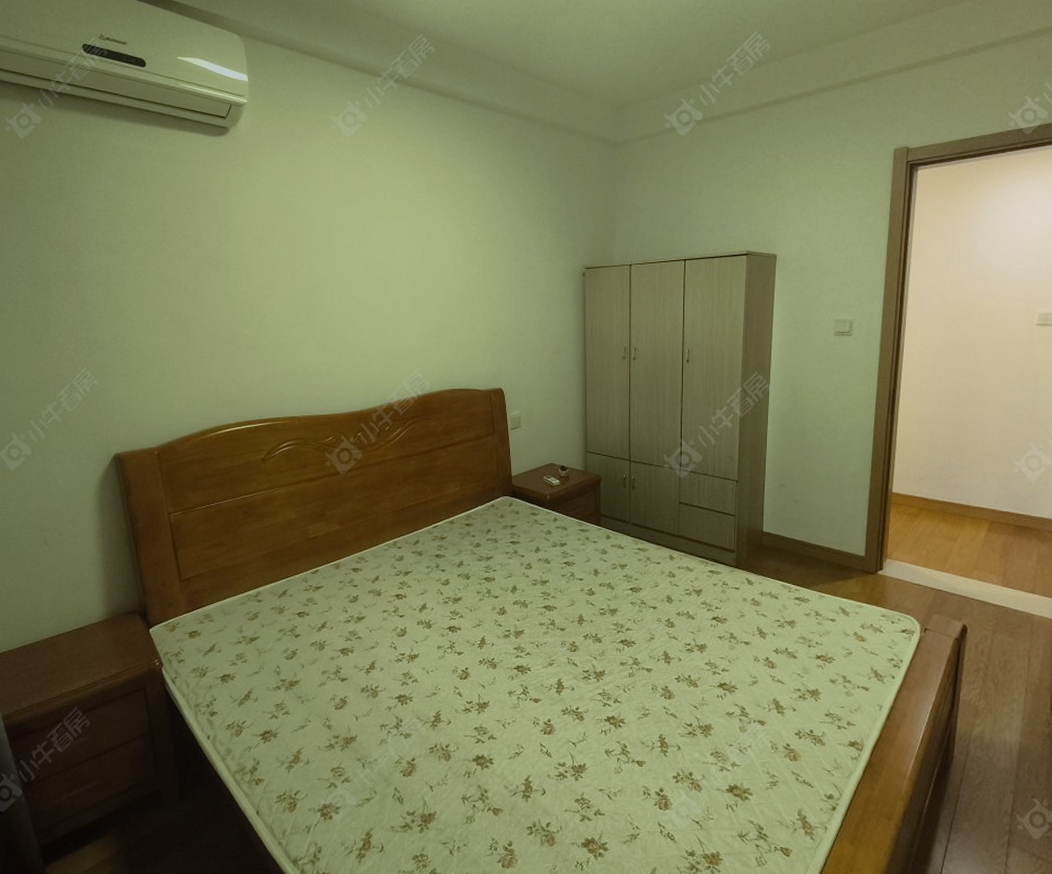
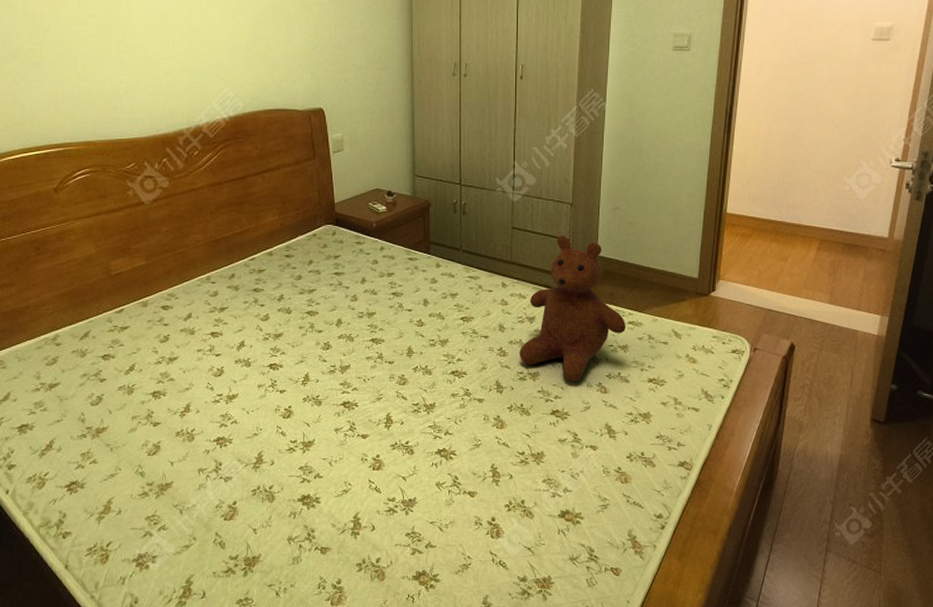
teddy bear: none [687,511,792,655] -> present [520,236,626,382]

